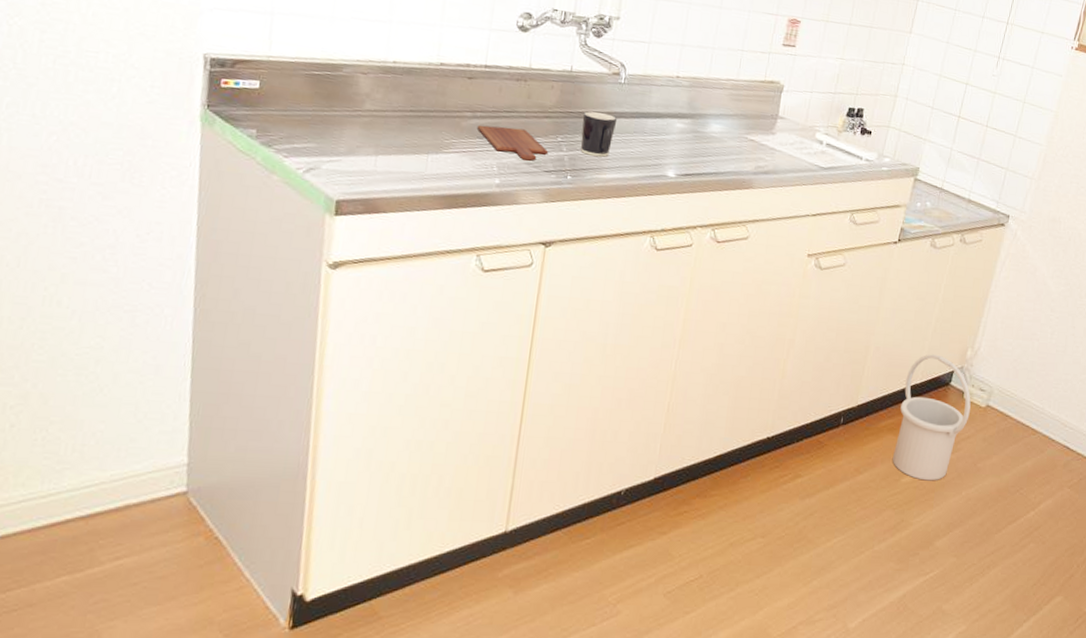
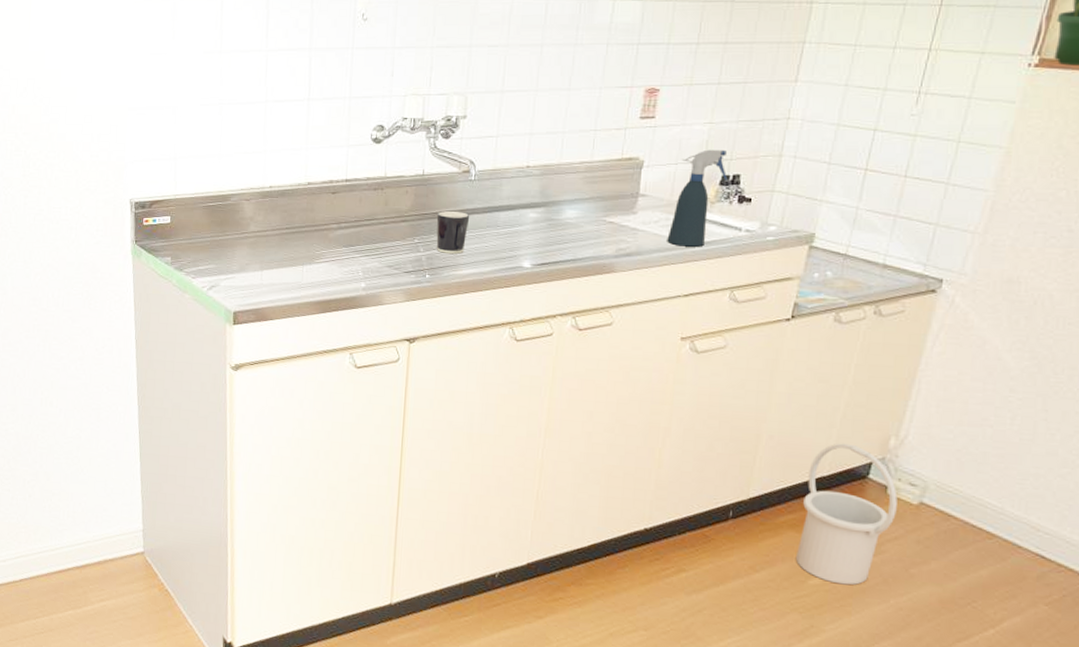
cutting board: present [476,125,549,161] -> none [342,234,407,264]
spray bottle: none [800,82,854,171] -> present [667,149,728,247]

